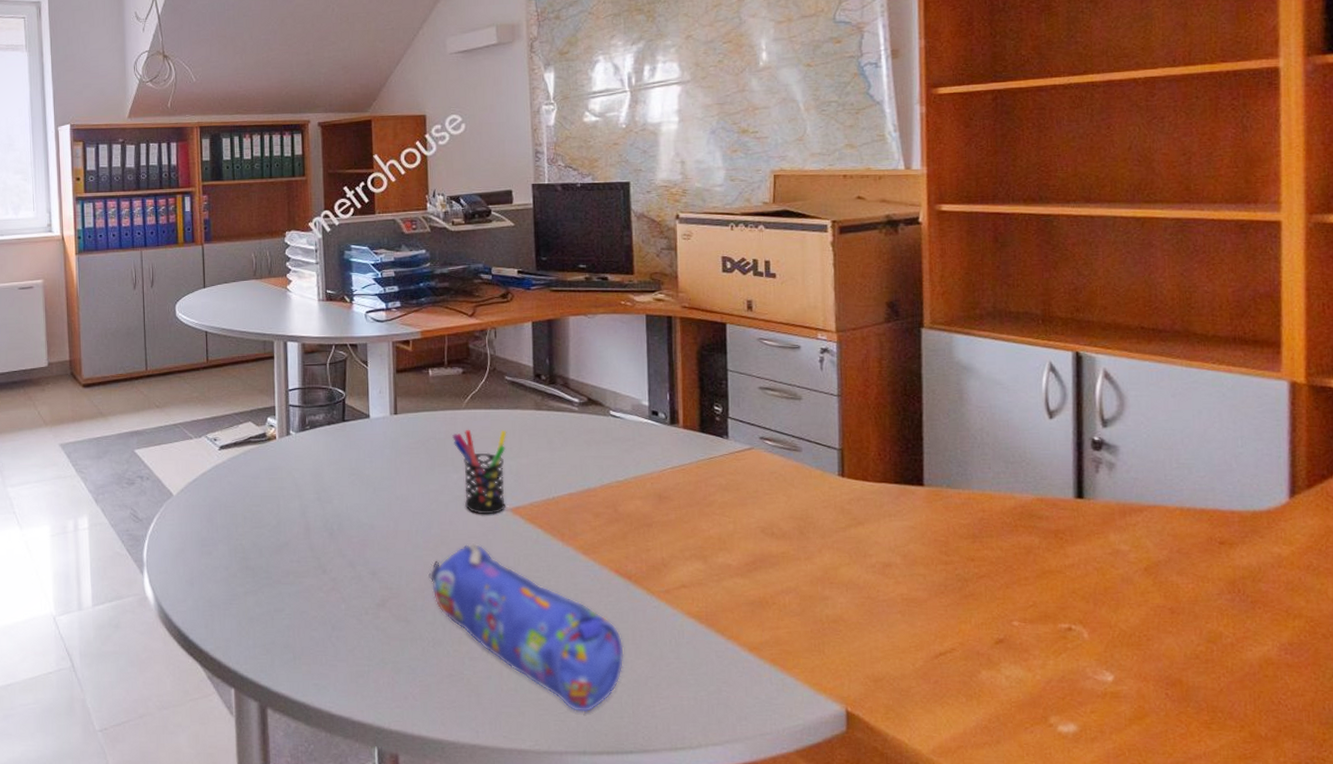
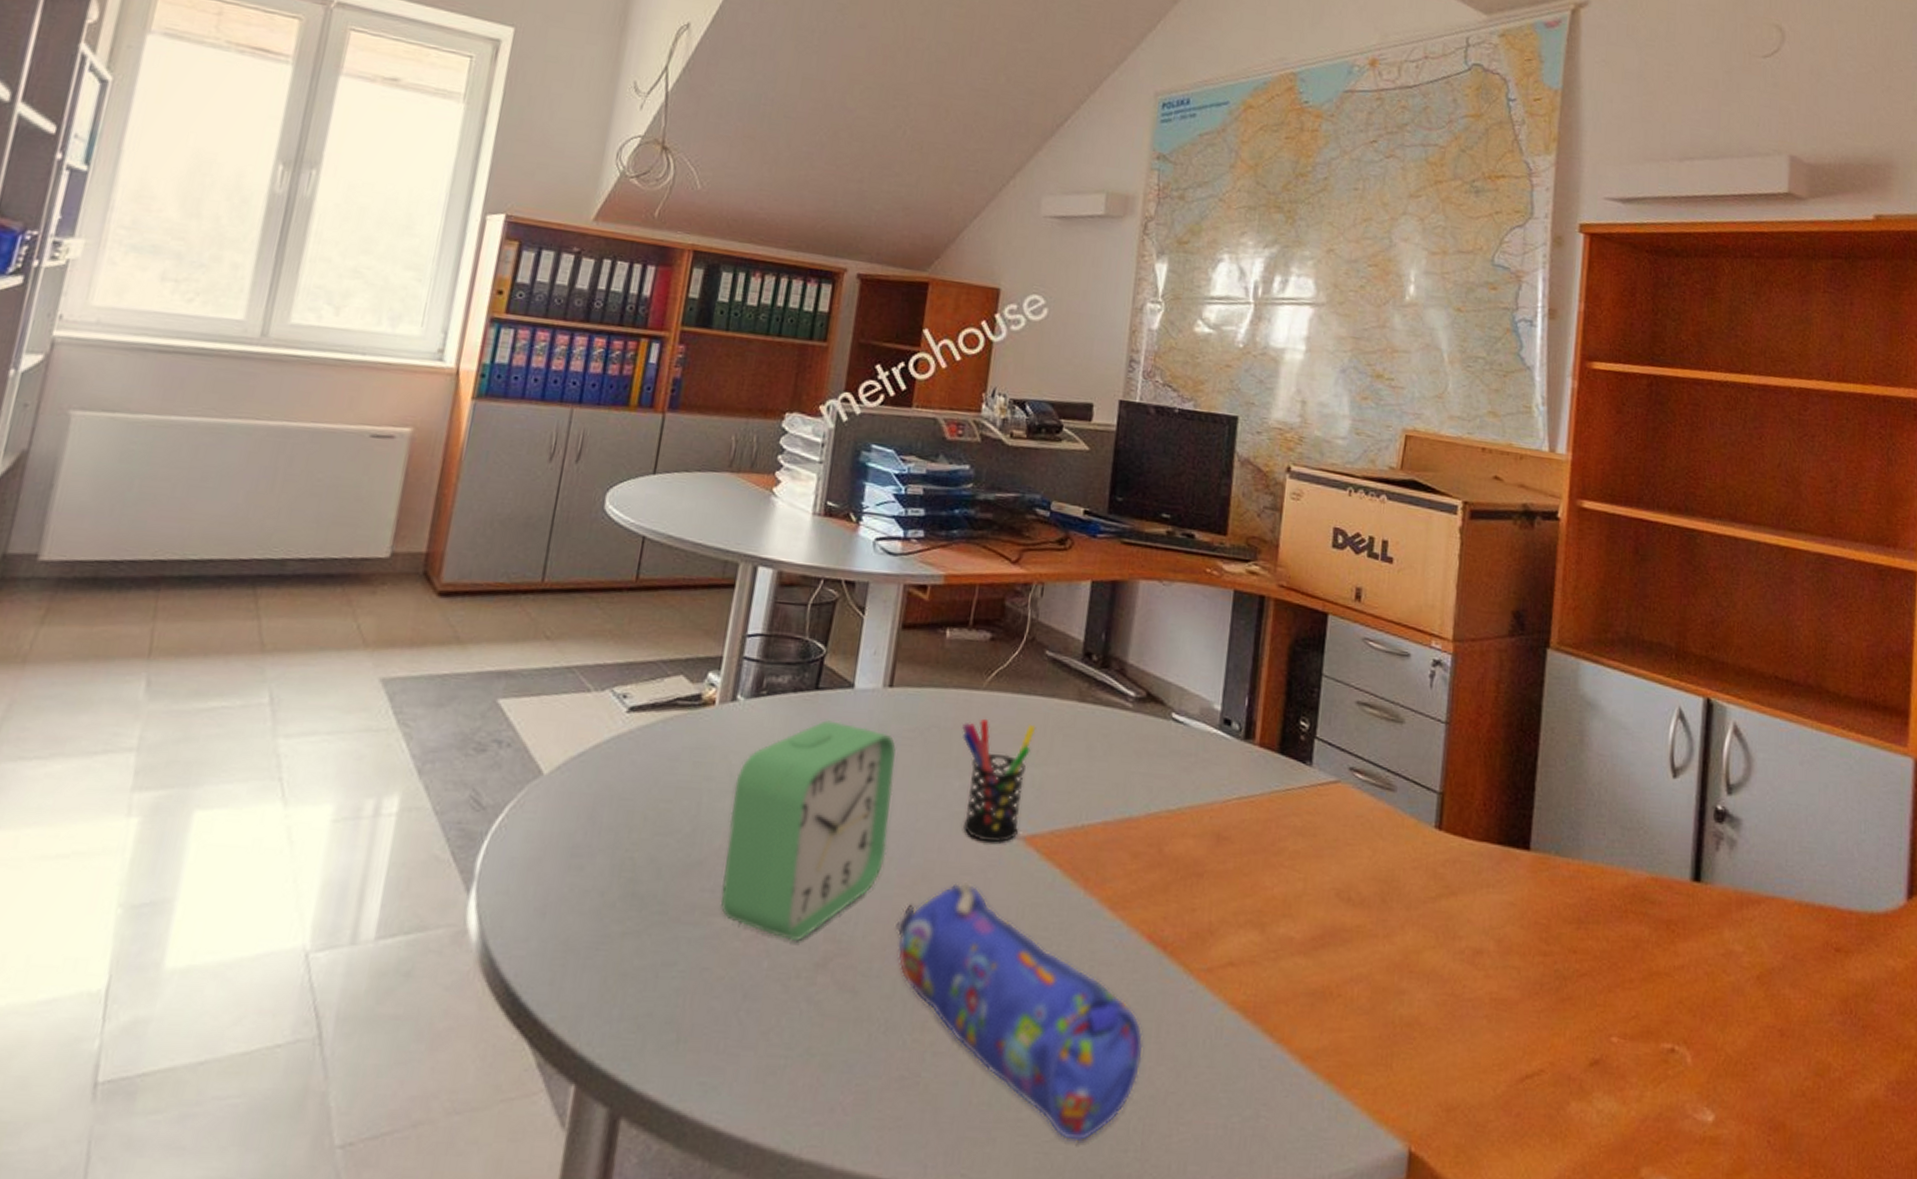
alarm clock: none [300,442,413,591] -> present [720,720,896,942]

